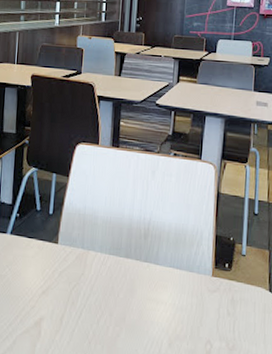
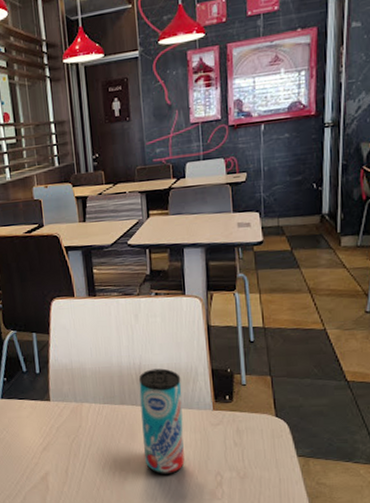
beverage can: none [139,226,186,337] -> present [138,368,185,474]

